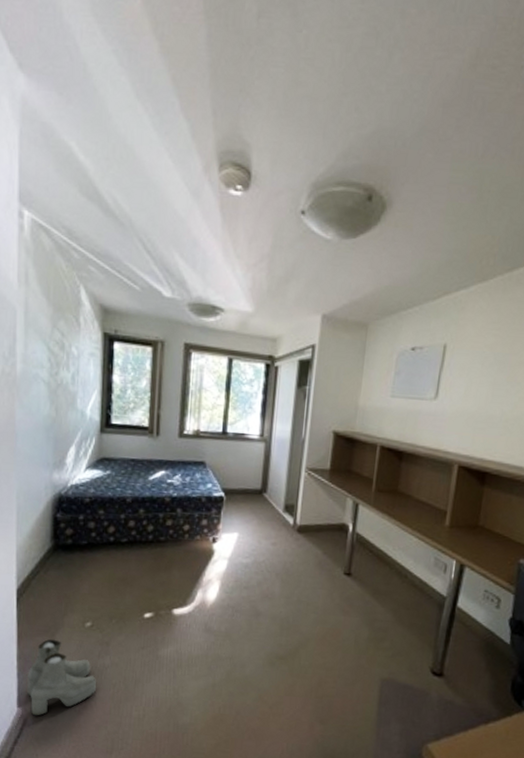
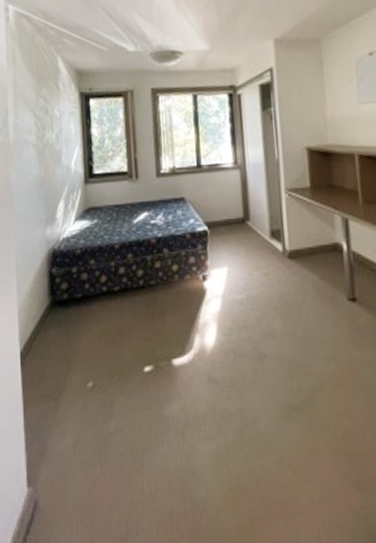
boots: present [27,638,97,716] -> none [35,404,105,497]

